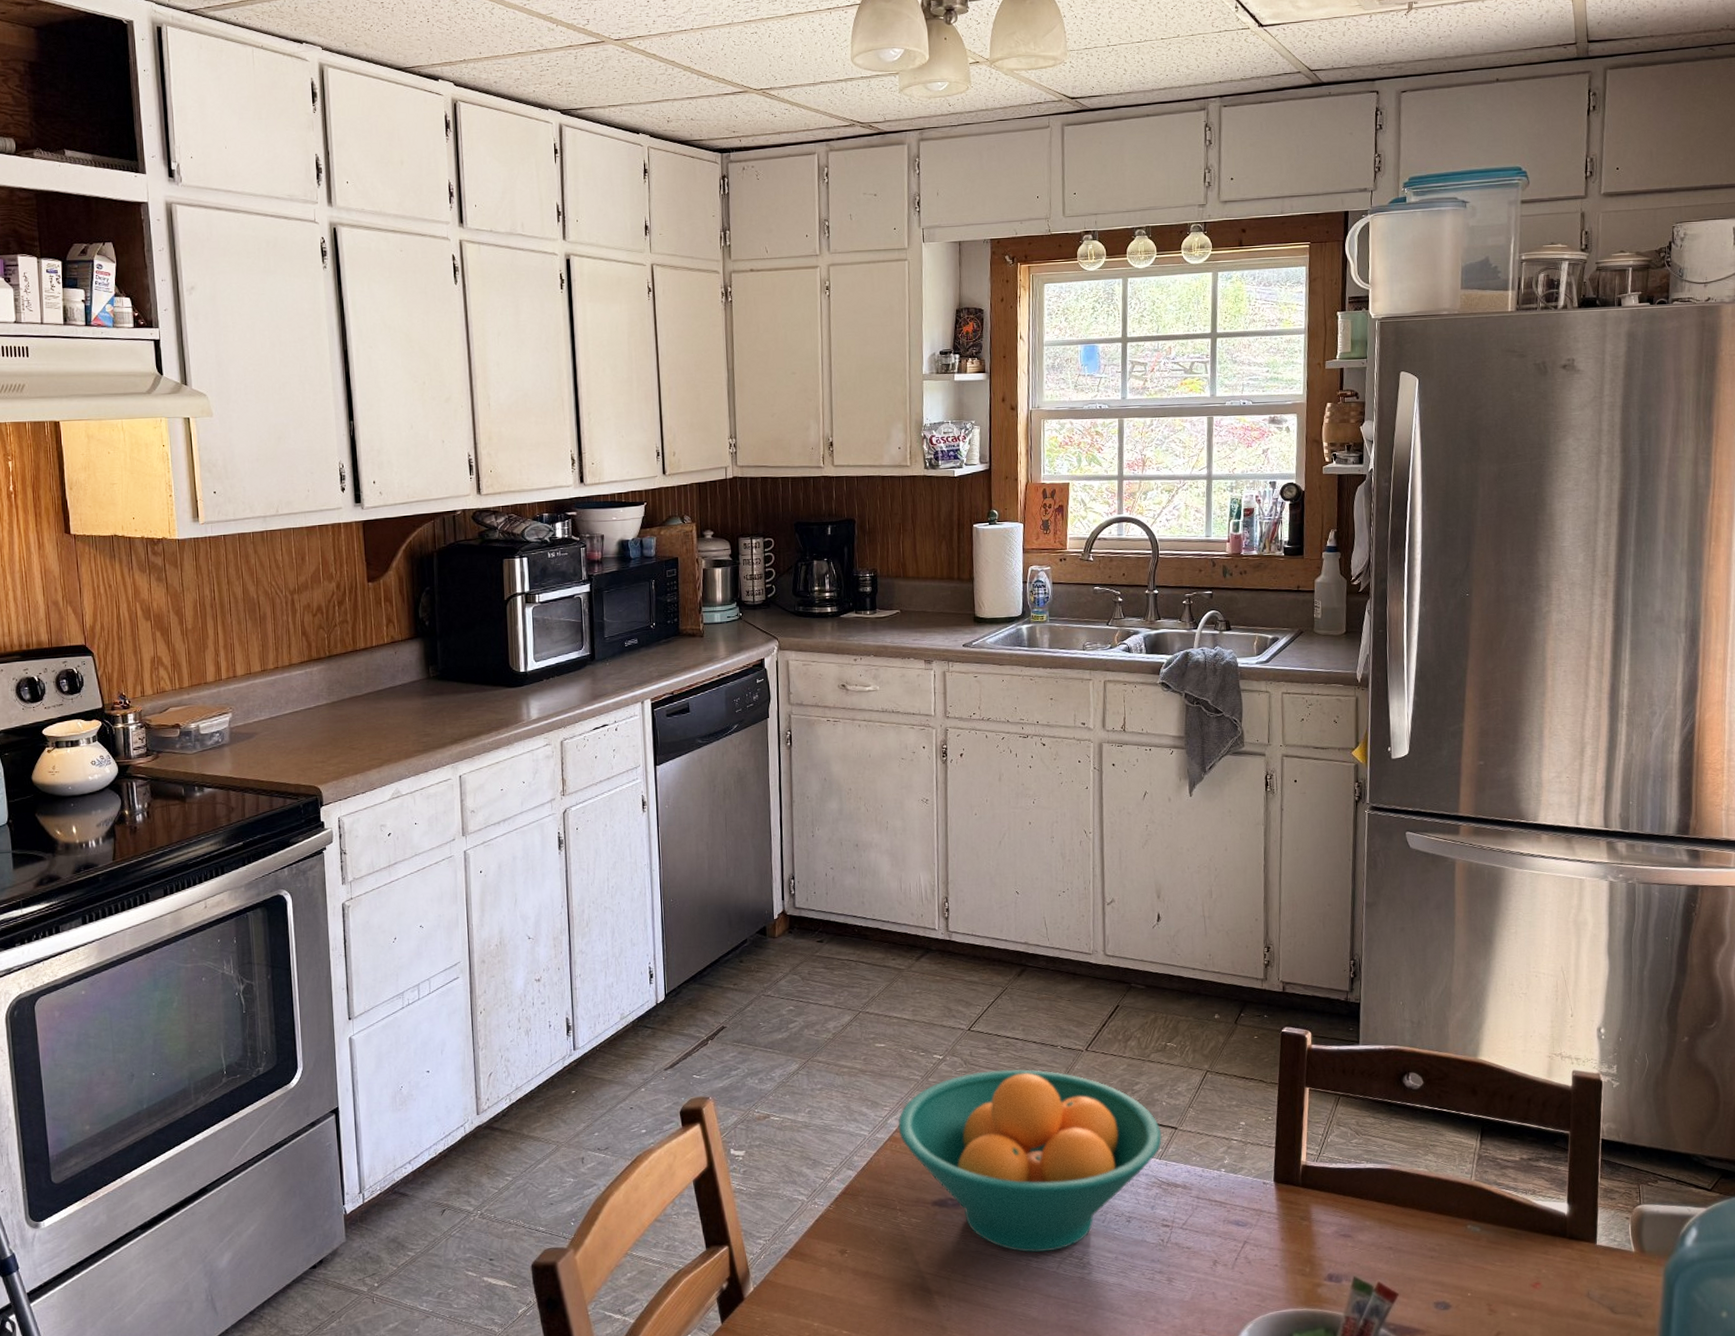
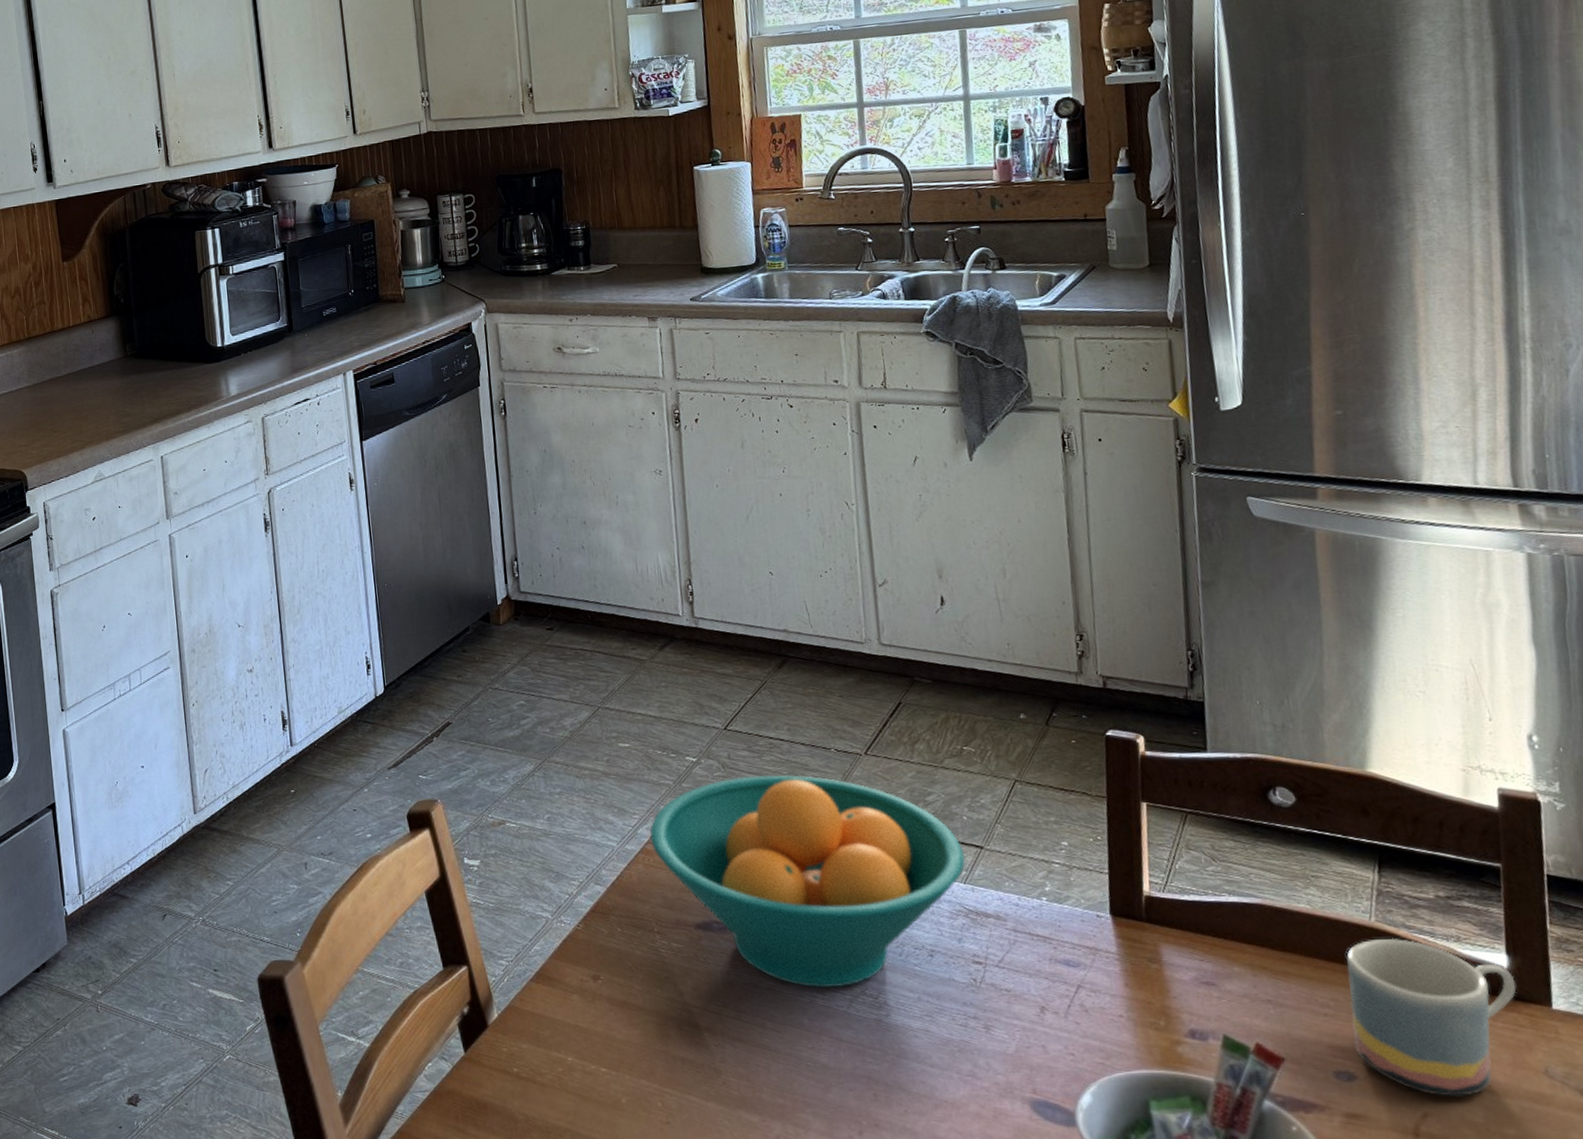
mug: none [1450,1193,1573,1319] -> present [1346,938,1517,1097]

